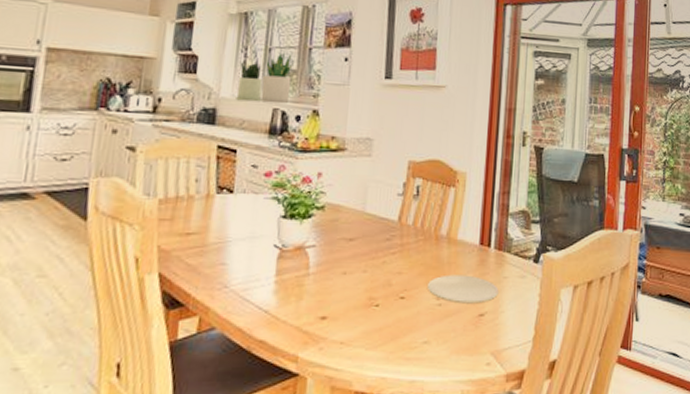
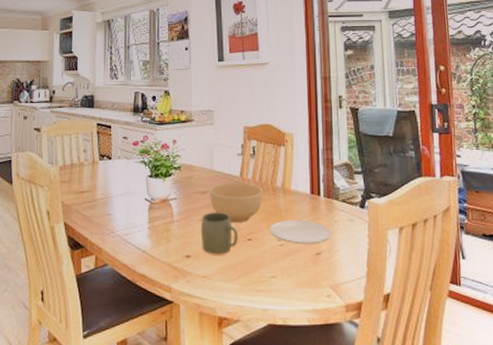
planter: present [234,62,263,102] -> none [106,57,126,88]
planter: present [261,52,293,104] -> none [125,47,147,88]
mug: none [342,264,389,316] -> present [200,212,238,255]
bowl: none [357,228,424,277] -> present [209,183,263,222]

